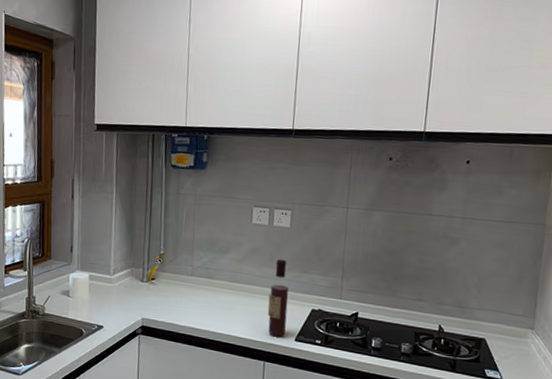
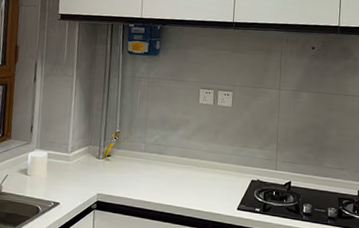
wine bottle: present [267,259,289,336] -> none [212,135,231,206]

